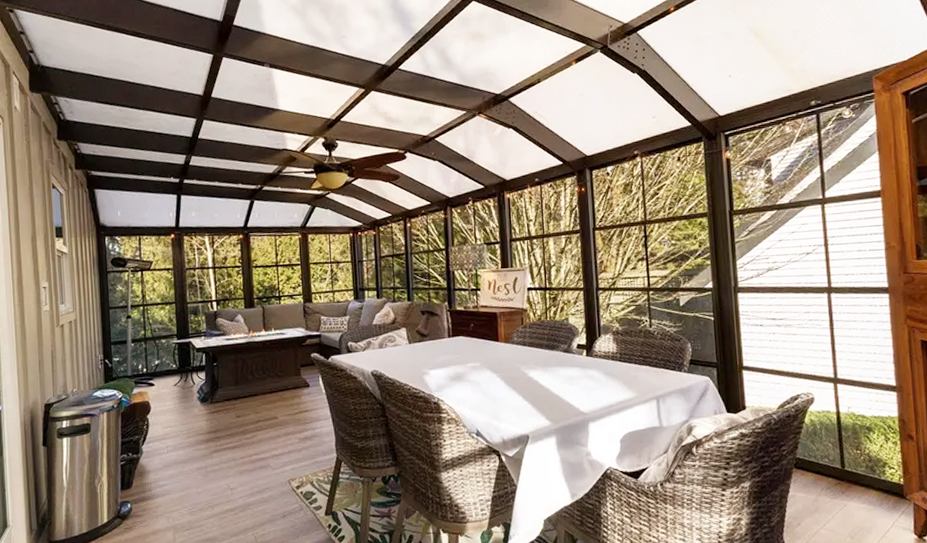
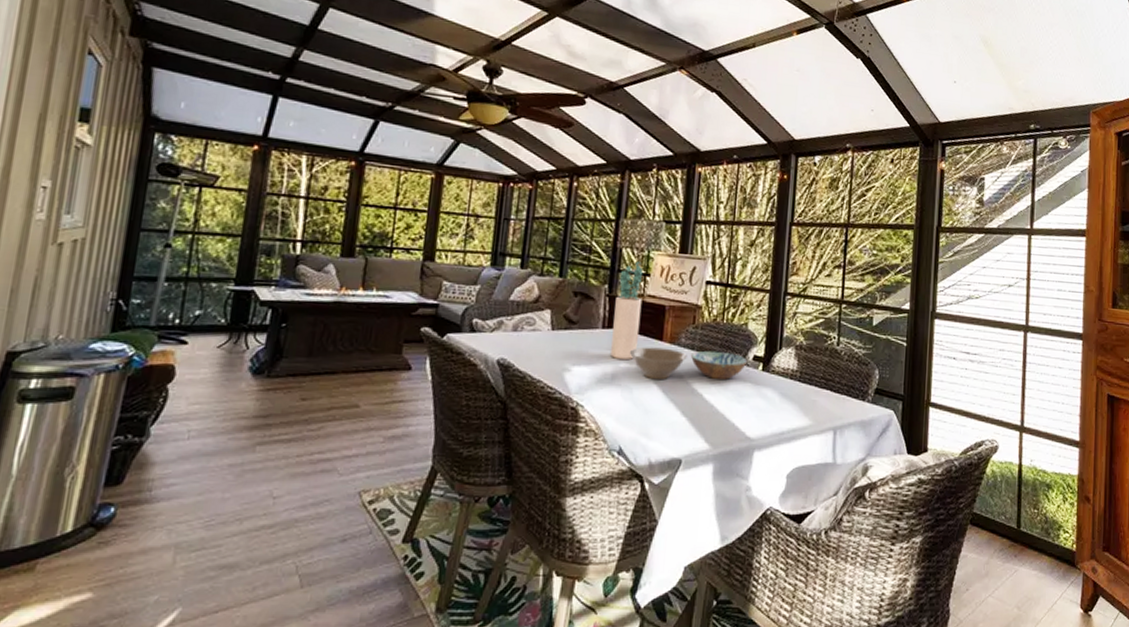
vase: none [455,275,479,361] -> present [611,256,644,361]
bowl: none [472,347,521,374] -> present [629,347,687,380]
bowl: none [523,344,573,368] -> present [690,350,748,381]

